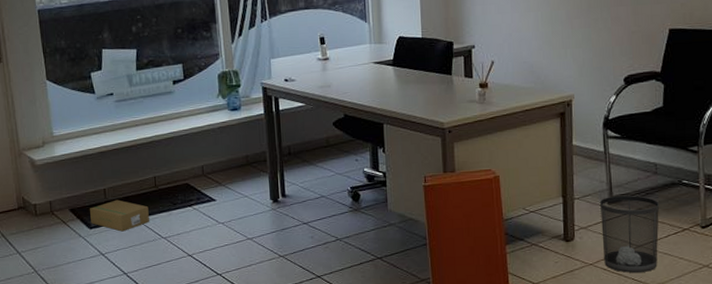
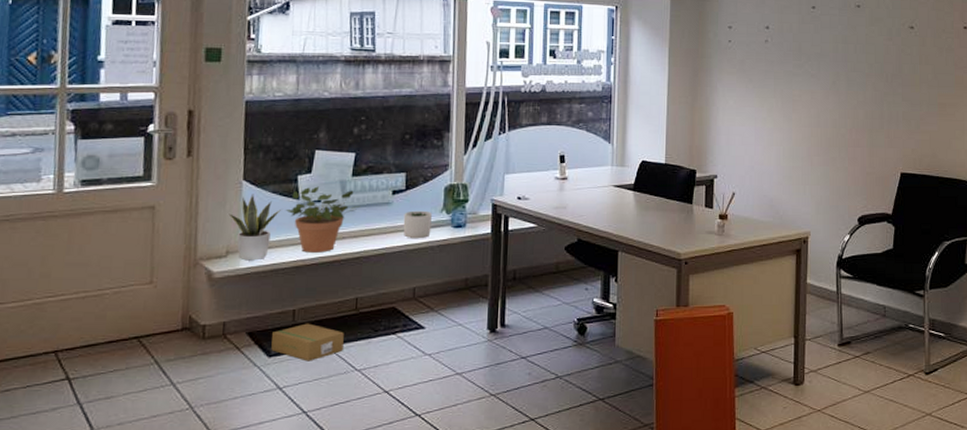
potted plant: none [39,91,82,149] -> present [228,194,282,261]
potted plant: none [85,81,148,140] -> present [285,186,361,253]
planter: none [185,97,211,123] -> present [403,210,432,239]
waste bin: present [599,195,660,273] -> none [830,337,887,420]

